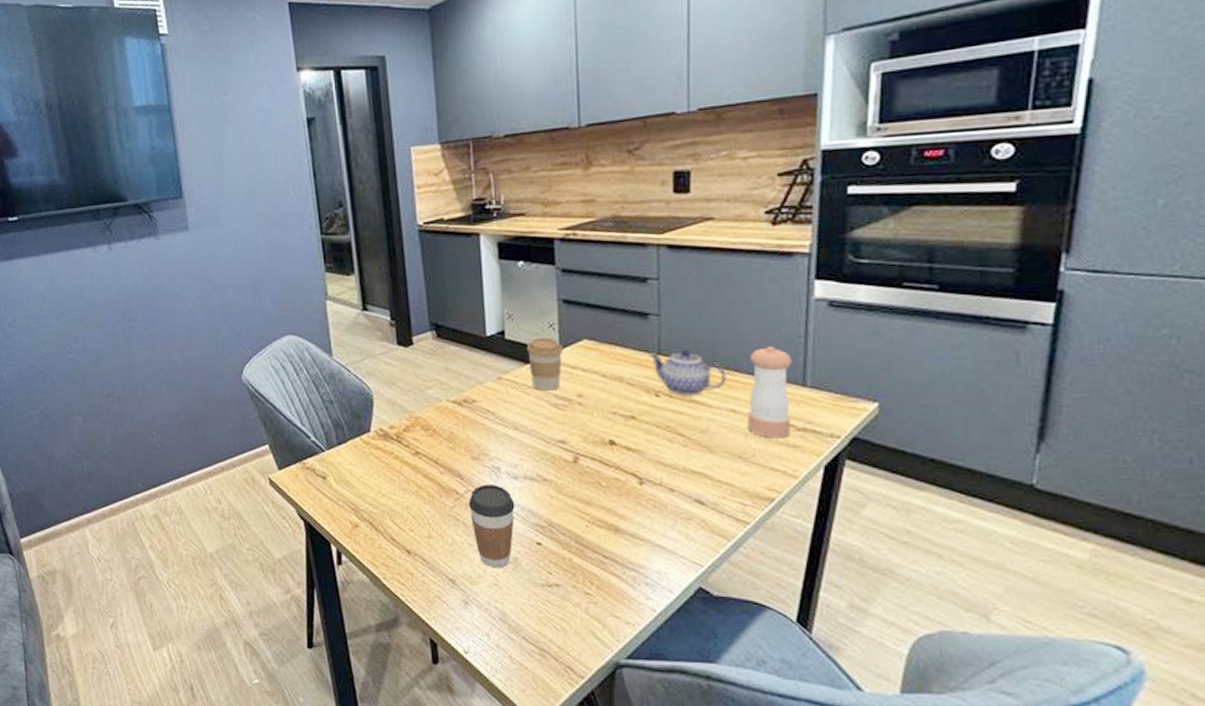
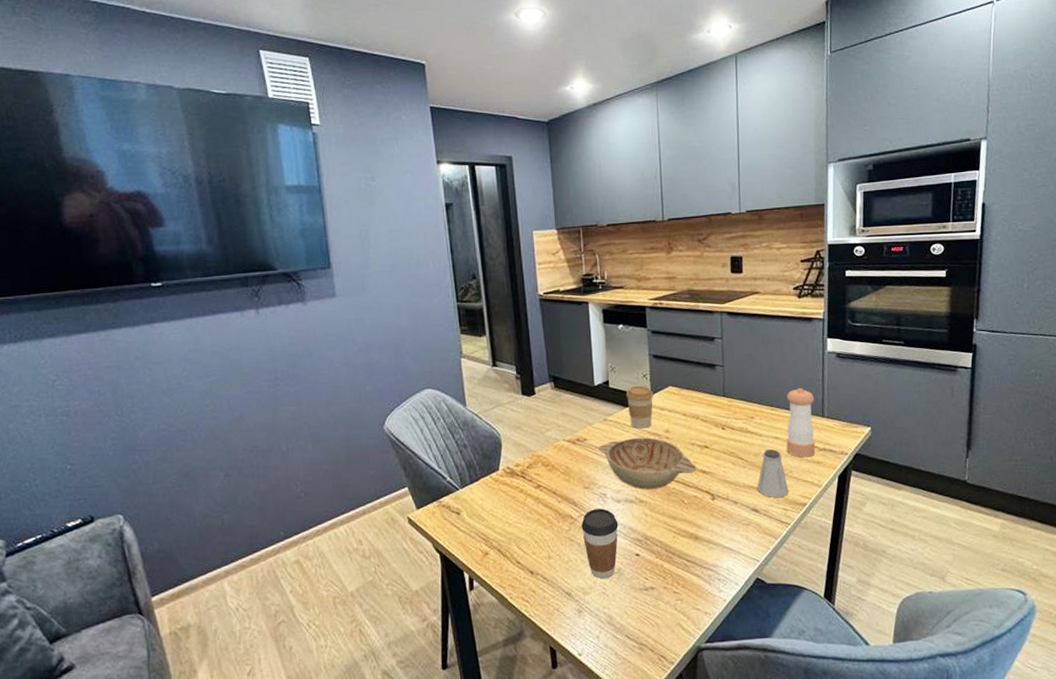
decorative bowl: none [489,402,619,466] -> present [597,437,697,490]
teapot: present [649,349,727,396] -> none [716,392,771,428]
saltshaker: none [702,425,749,487] -> present [756,449,789,497]

